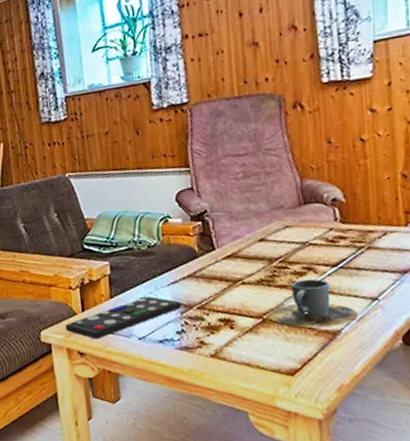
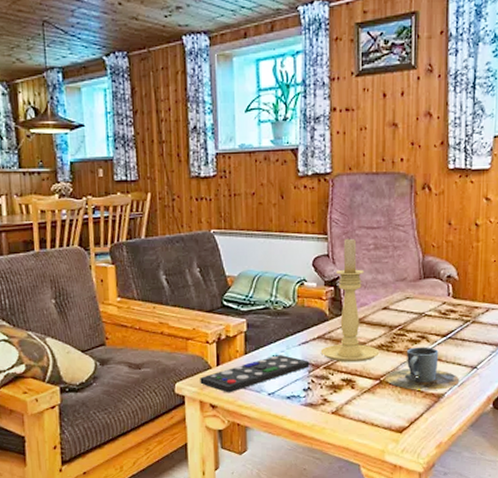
candle holder: none [192,167,260,301] -> present [320,236,380,363]

